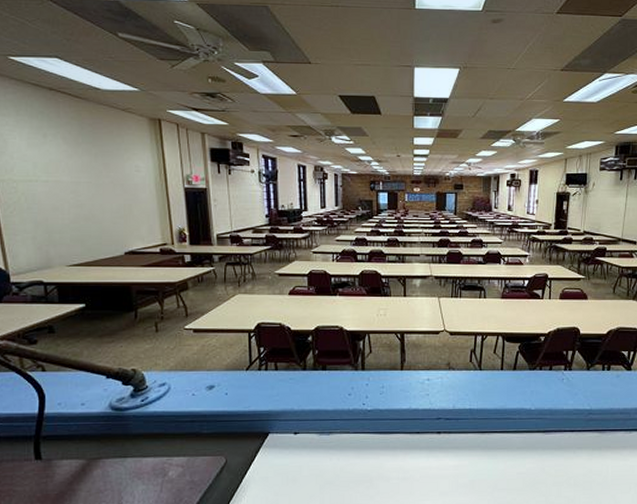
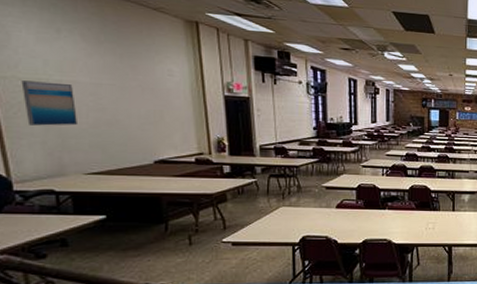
wall art: none [16,182,62,223] -> present [21,80,79,126]

